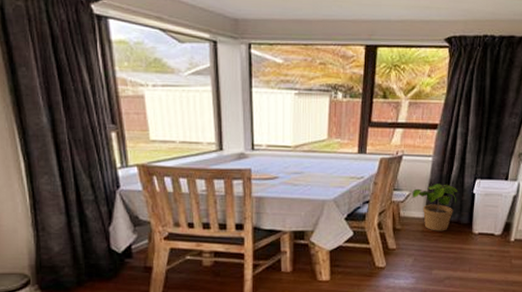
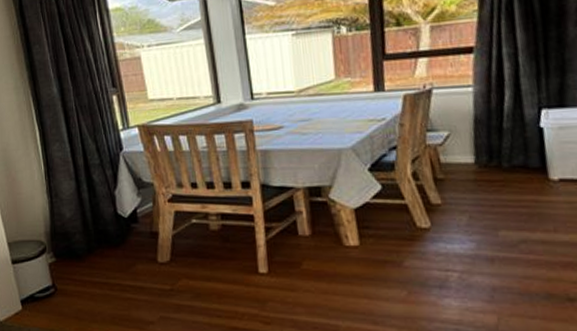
potted plant: present [412,184,458,231] -> none [452,118,519,180]

